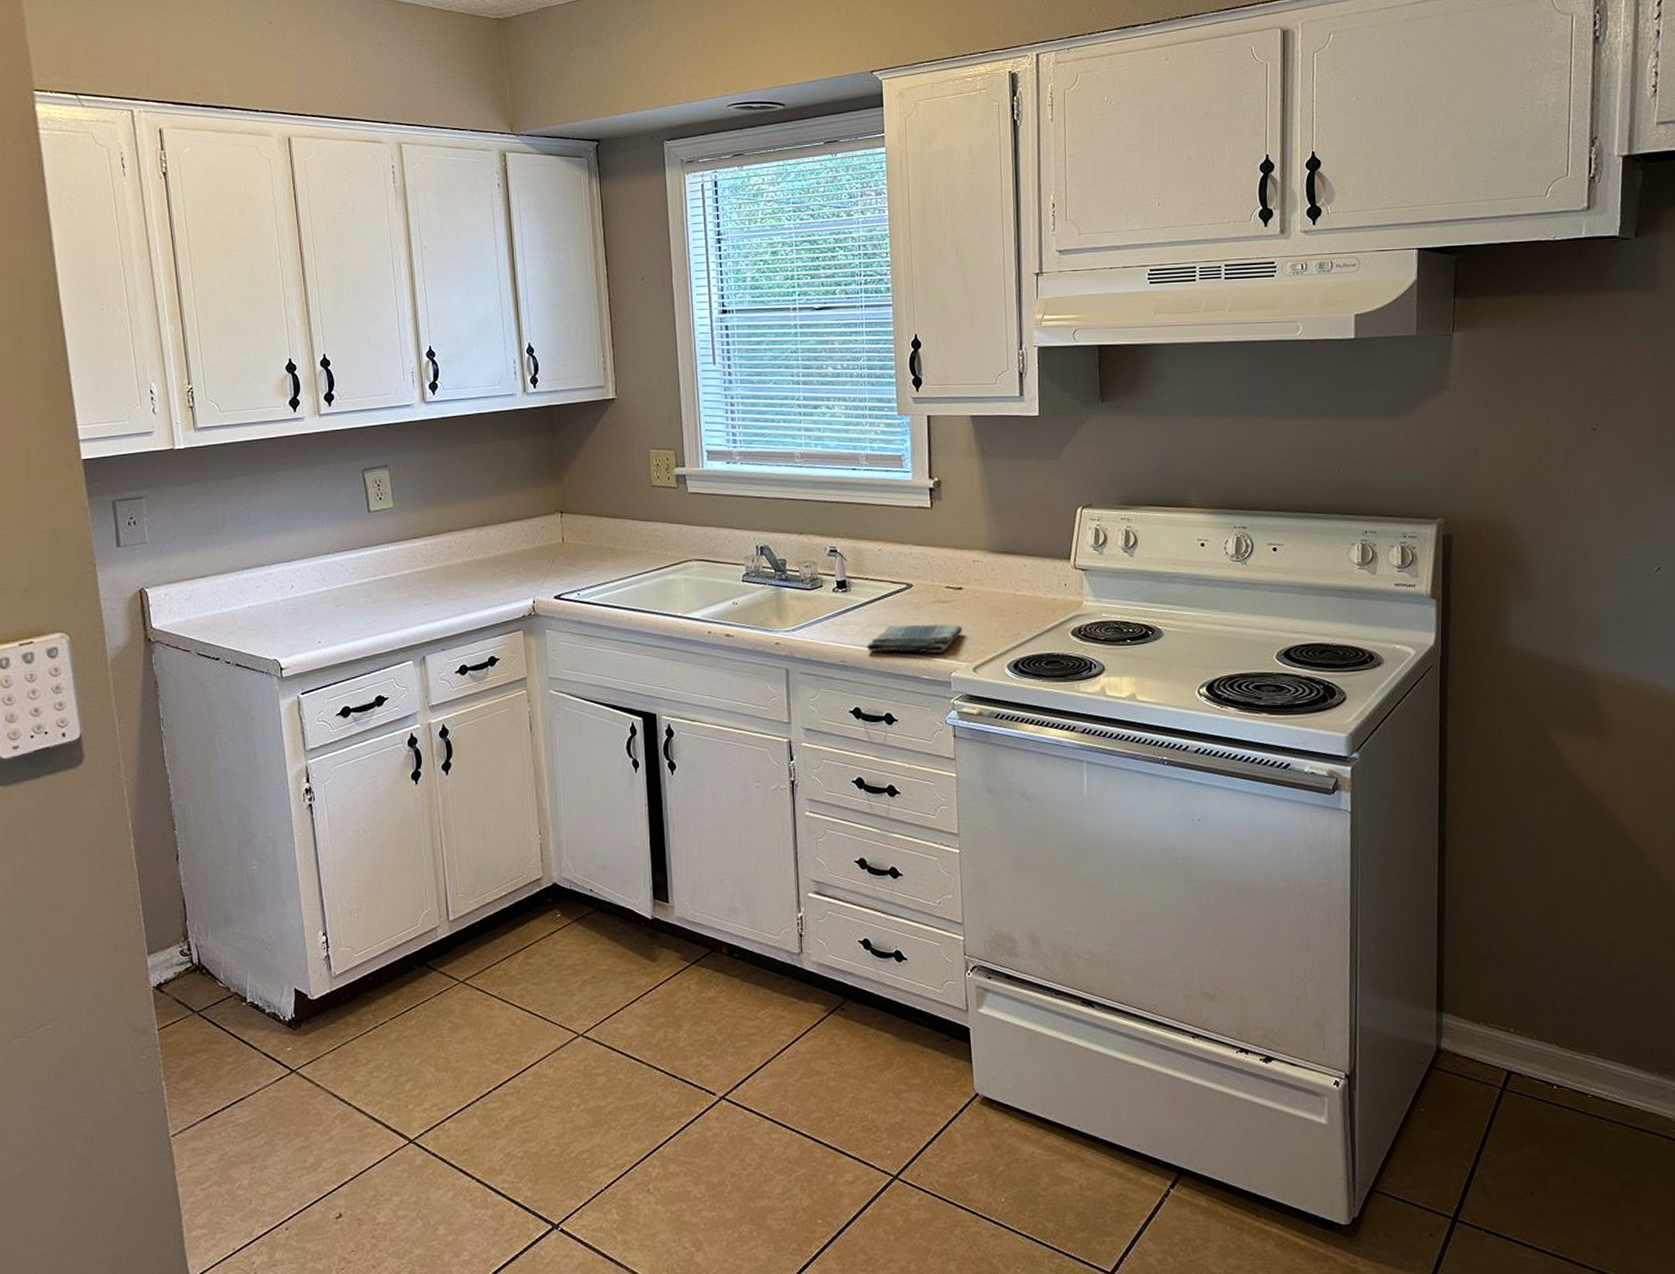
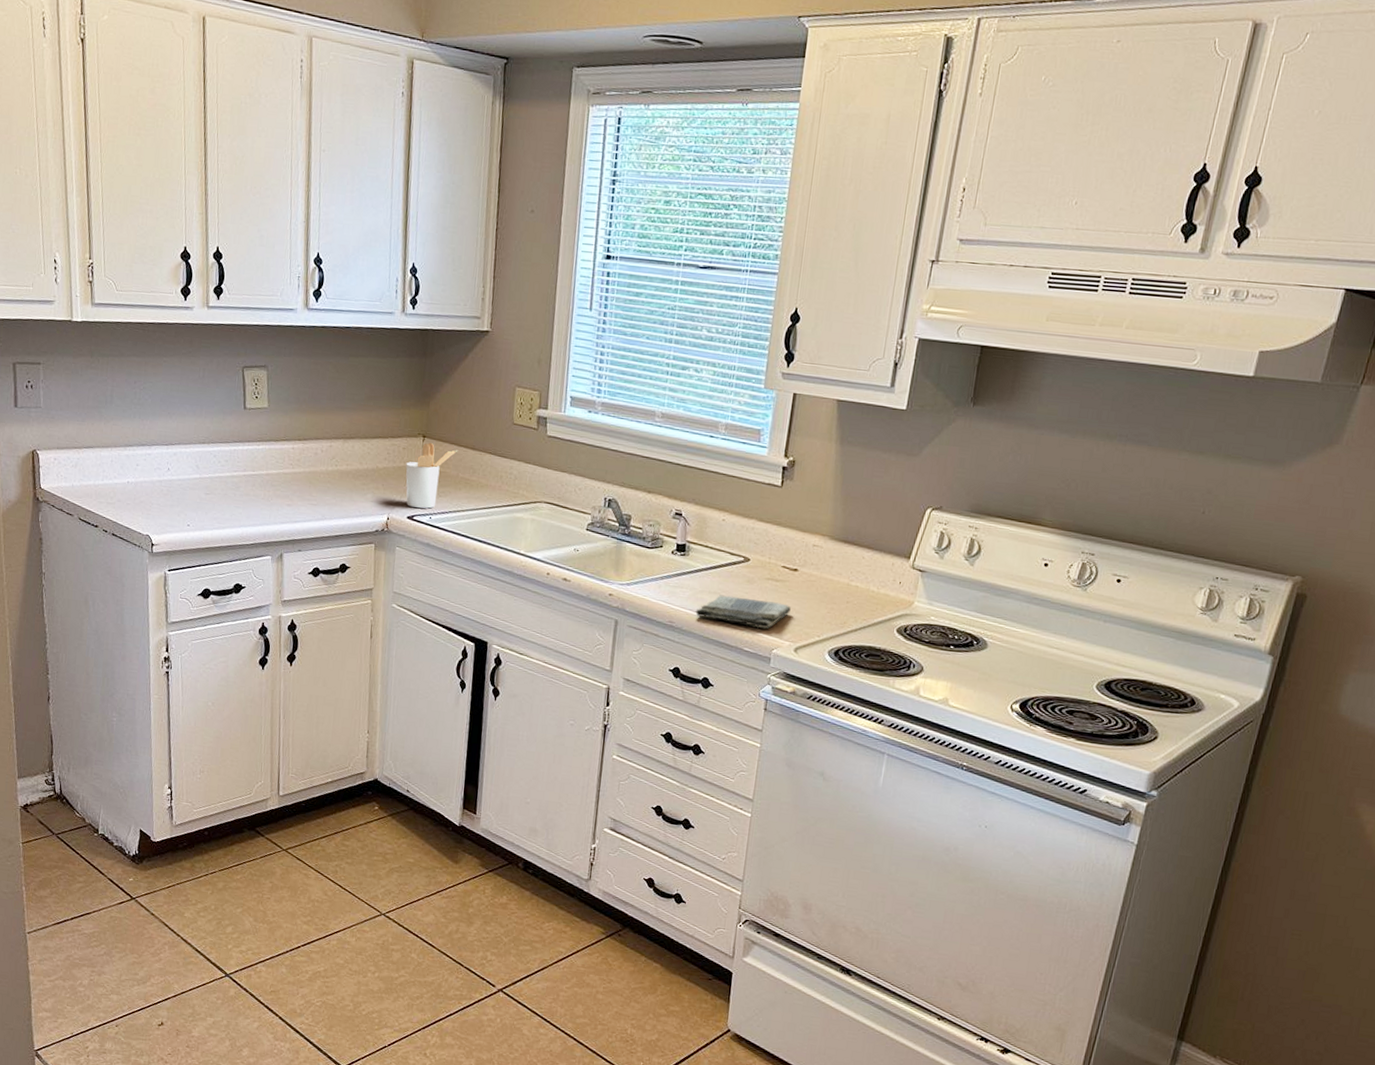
utensil holder: none [546,518,598,586] -> present [405,443,457,509]

